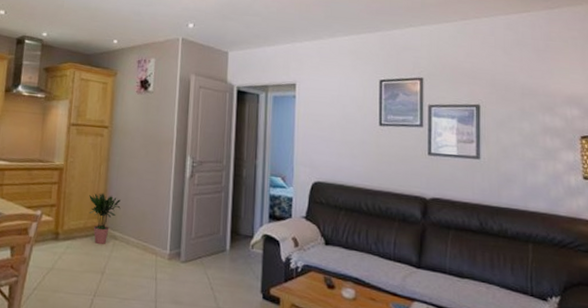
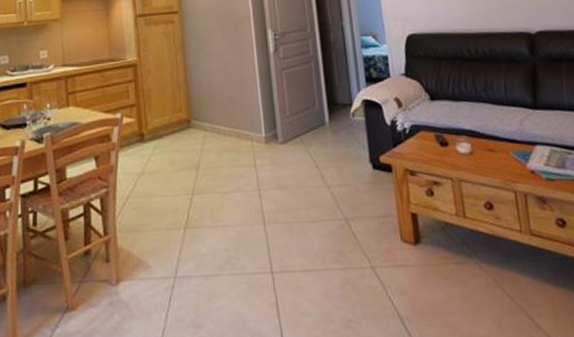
potted plant: present [89,192,121,245] -> none [169,83,206,139]

